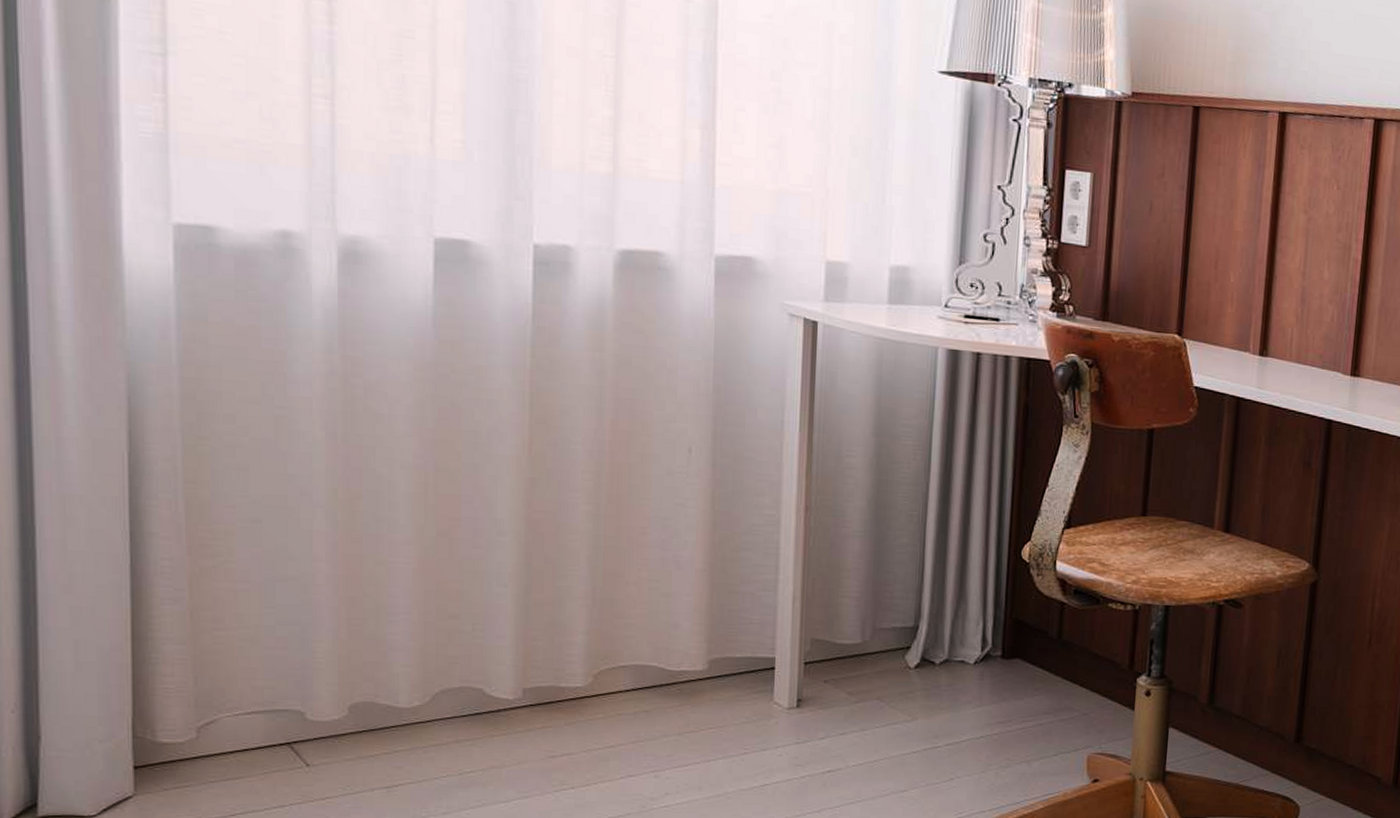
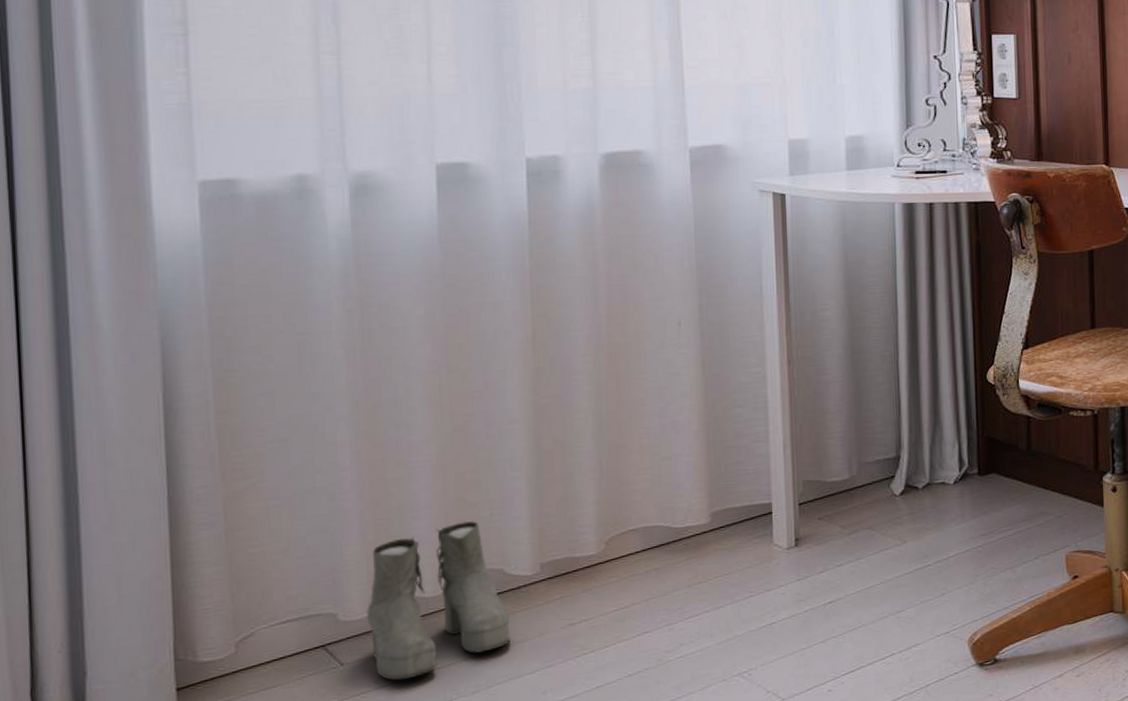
boots: none [335,632,487,790] -> present [365,521,510,681]

